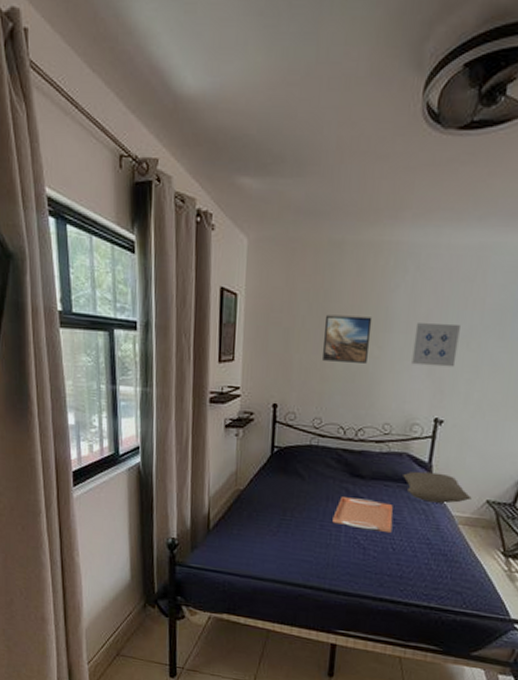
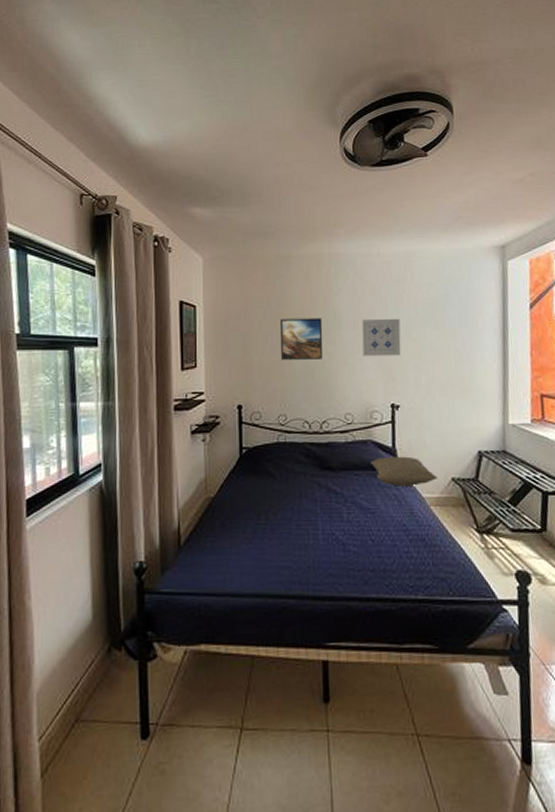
serving tray: present [332,497,393,532] -> none [308,491,368,524]

